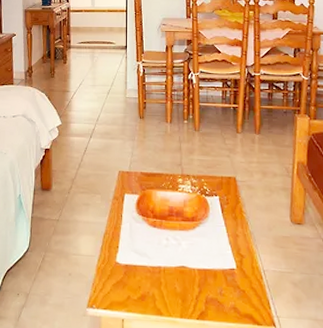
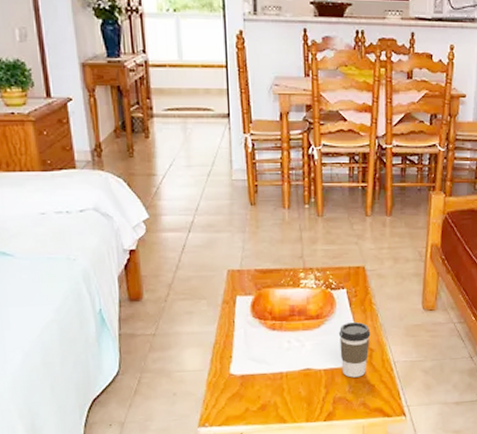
coffee cup: none [211,227,241,281] -> present [338,321,371,378]

